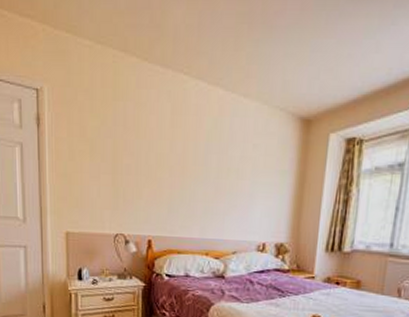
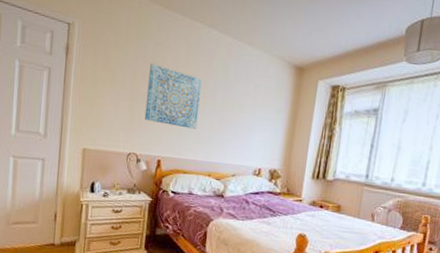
wall art: none [130,129,192,202] -> present [144,63,202,129]

